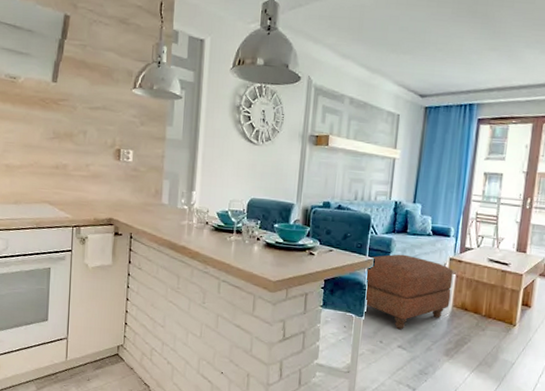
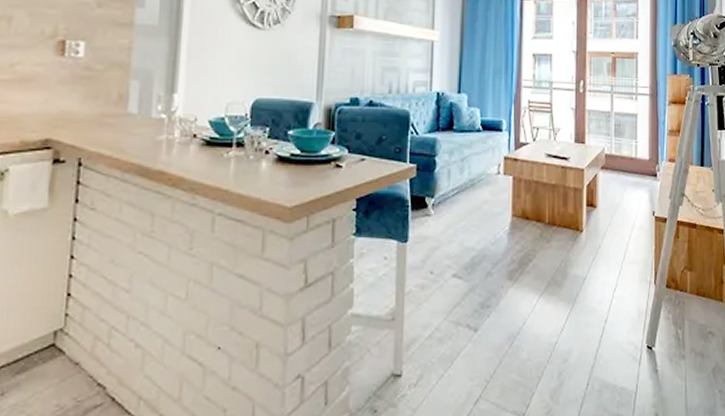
ottoman: present [364,254,454,329] -> none [408,157,509,252]

